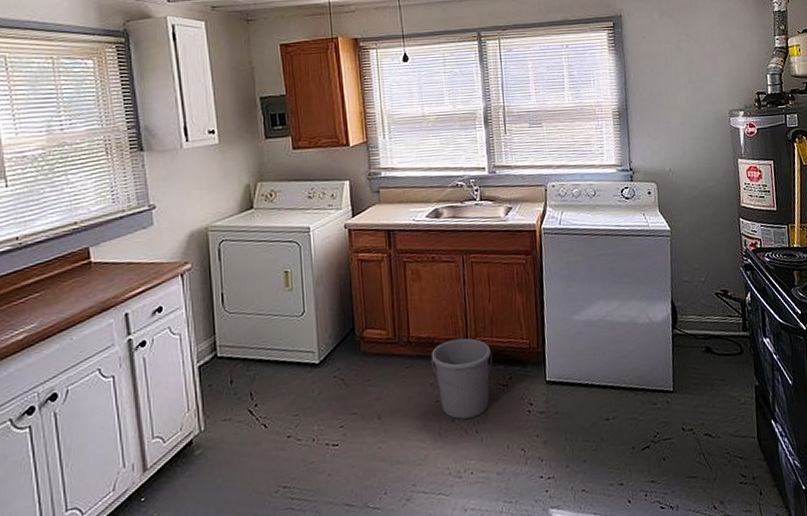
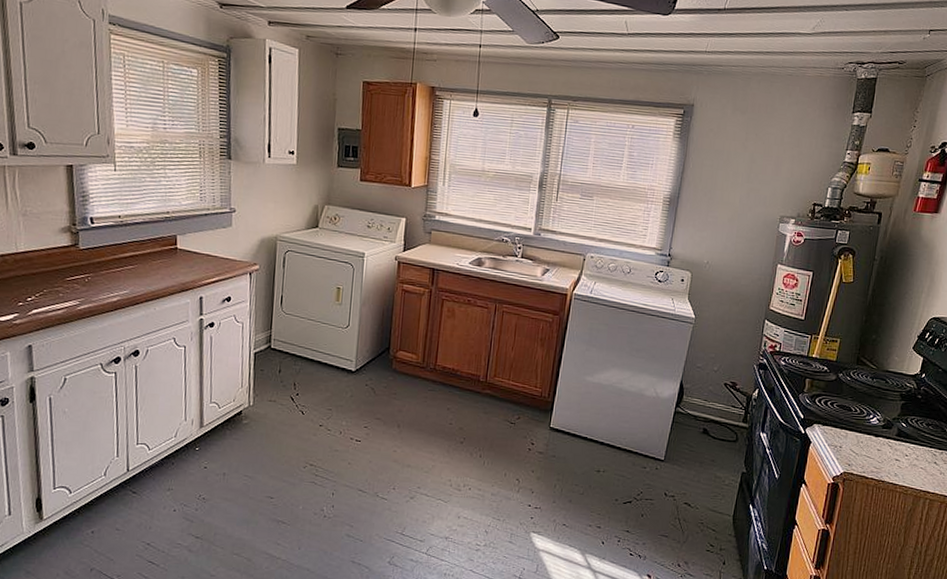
bucket: present [431,338,493,420] -> none [451,375,507,445]

